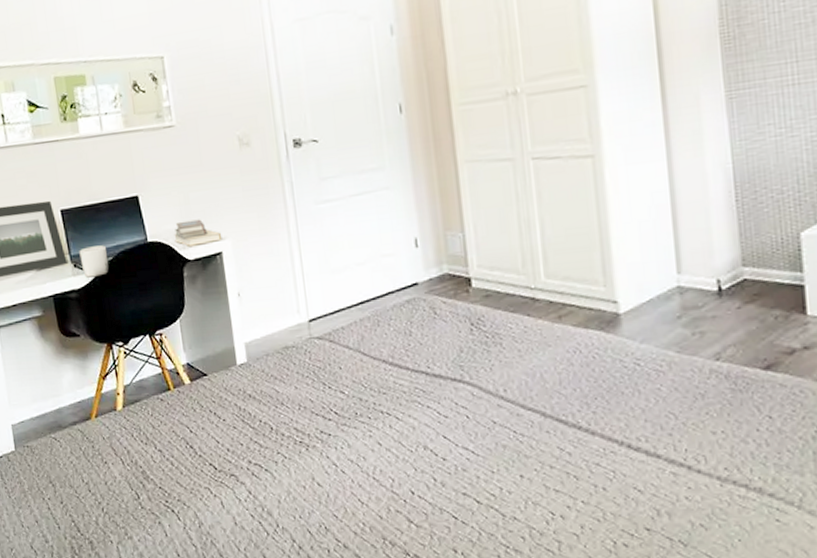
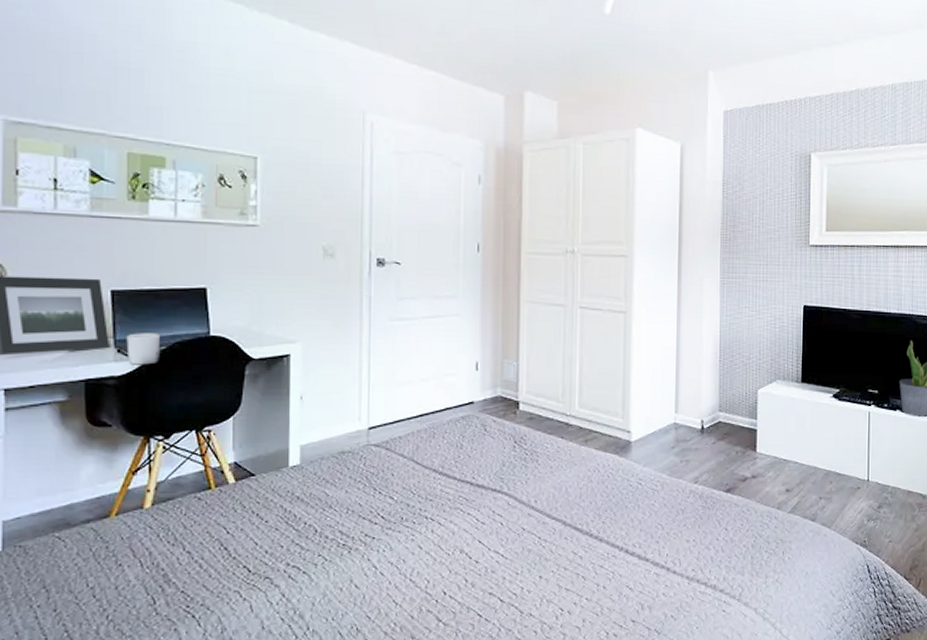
books: present [174,219,223,246] -> none [240,319,292,345]

